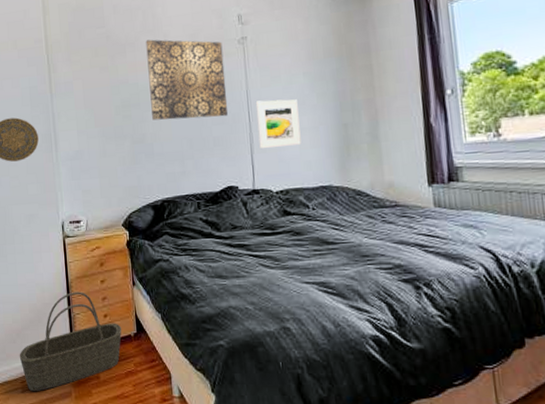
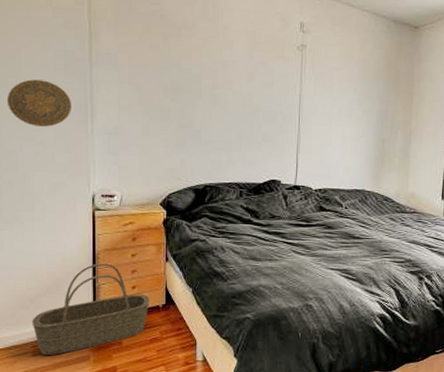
wall art: present [146,39,228,121] -> none [203,27,282,116]
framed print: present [255,99,301,149] -> none [305,106,345,151]

